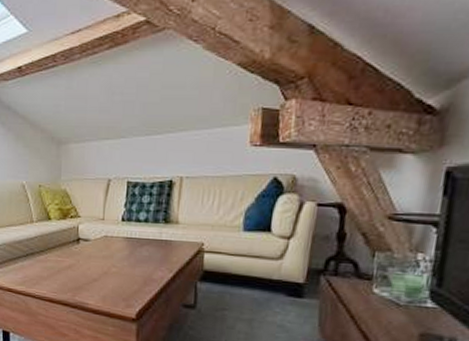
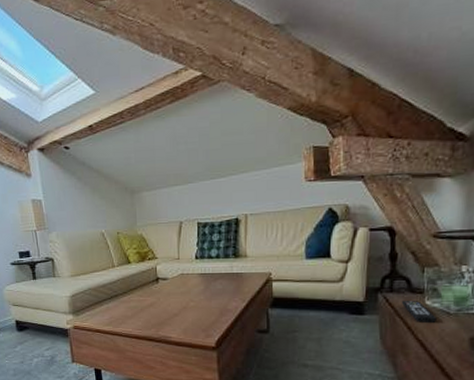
remote control: none [345,286,384,314] -> present [401,301,437,324]

